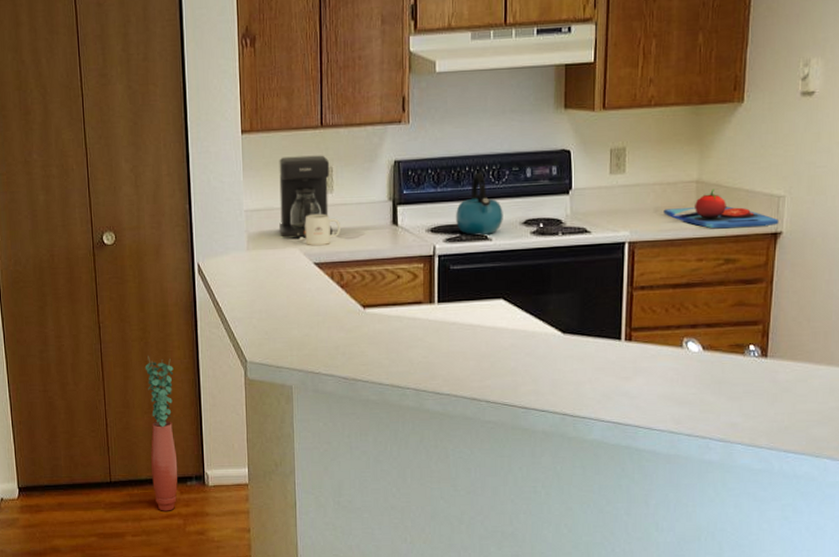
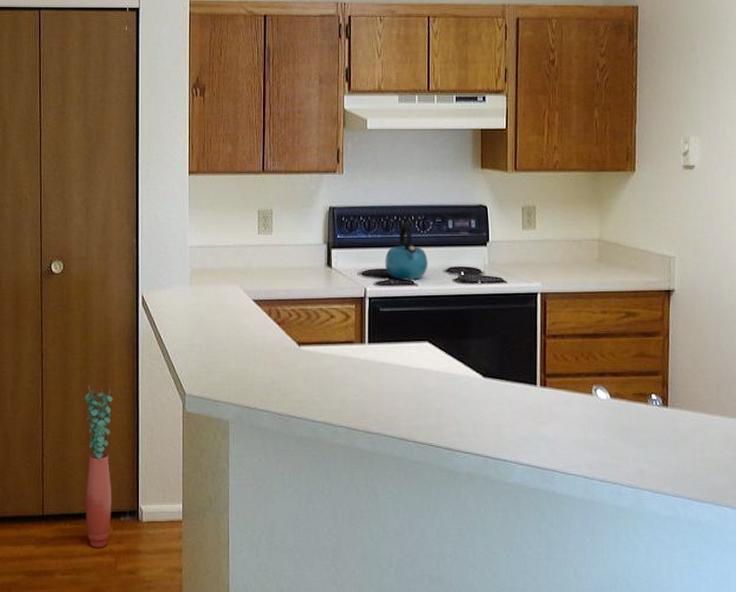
coffee maker: present [279,155,333,239] -> none [221,198,271,275]
mug: present [305,213,340,246] -> none [245,253,278,284]
chopping board: present [663,188,779,229] -> none [570,247,671,284]

